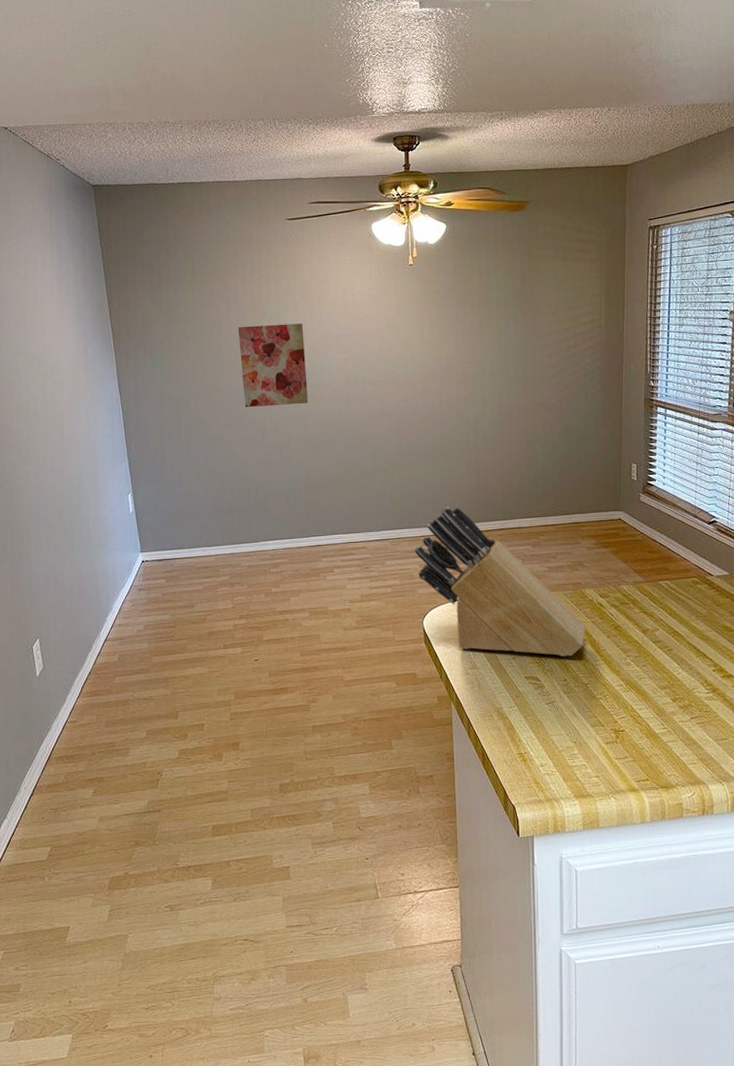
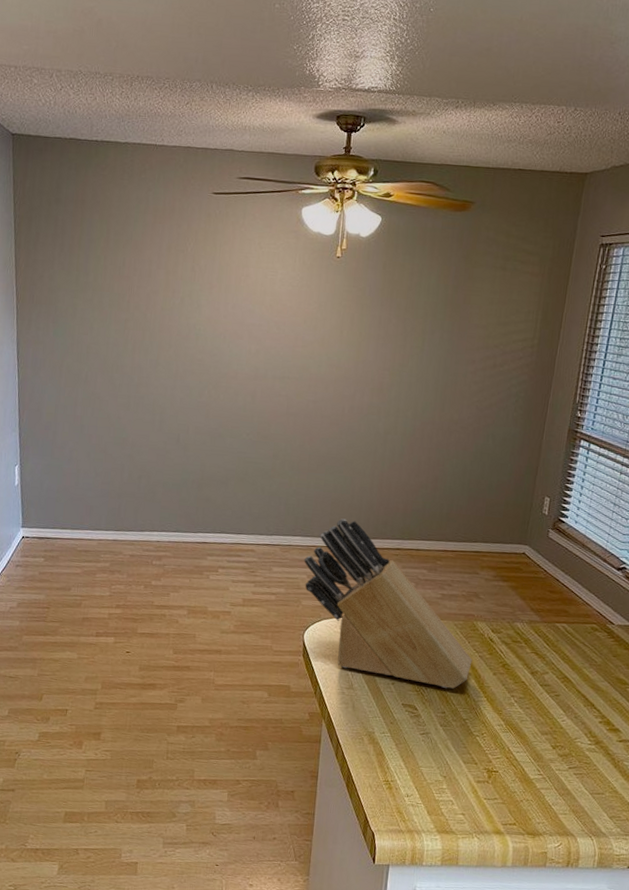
wall art: present [238,323,309,408] -> none [145,303,217,393]

